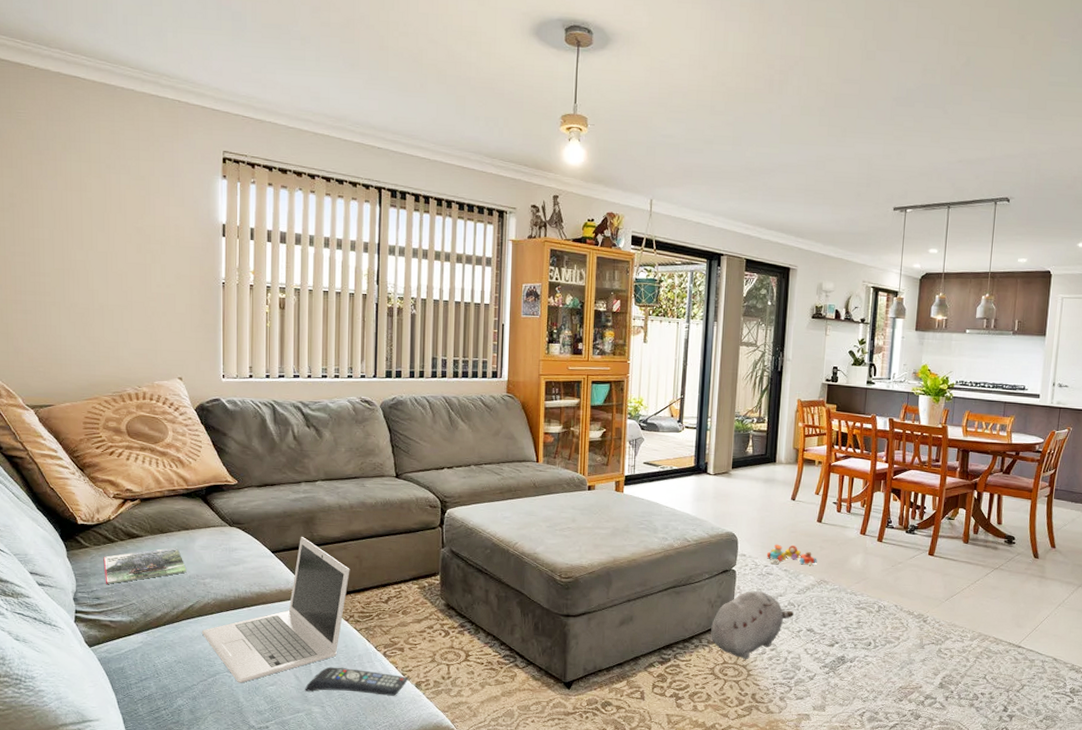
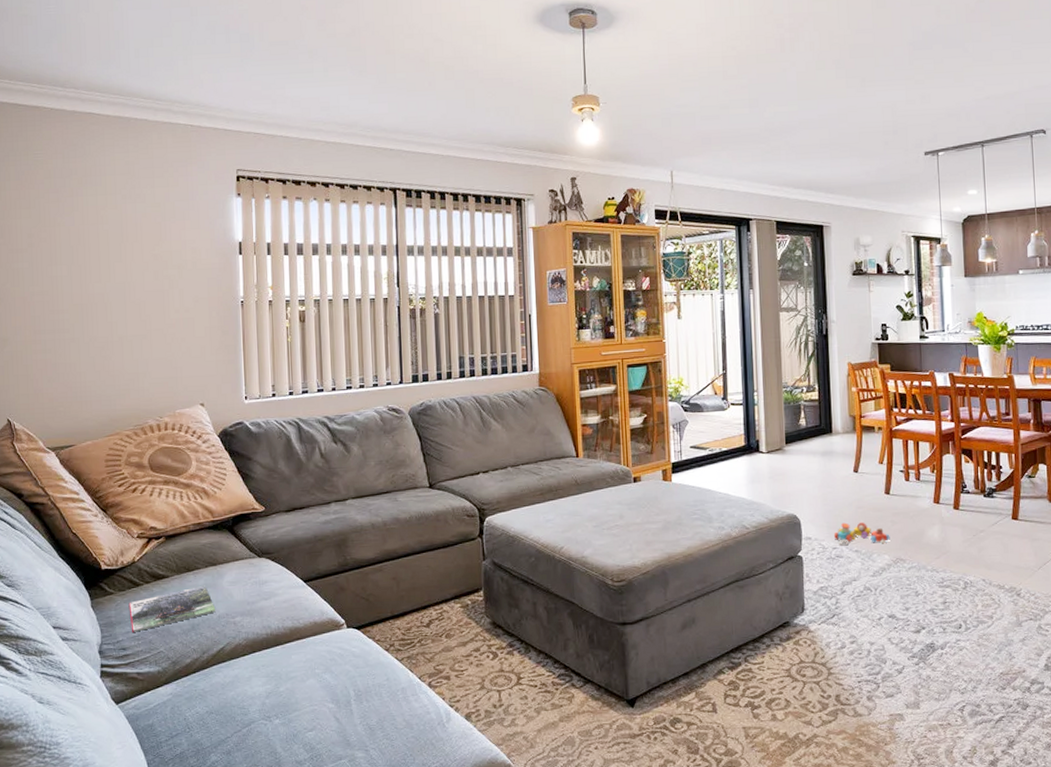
laptop: present [201,536,350,683] -> none [233,561,388,731]
remote control: present [305,666,409,696] -> none [346,704,458,734]
plush toy: present [711,591,795,659] -> none [782,577,872,656]

